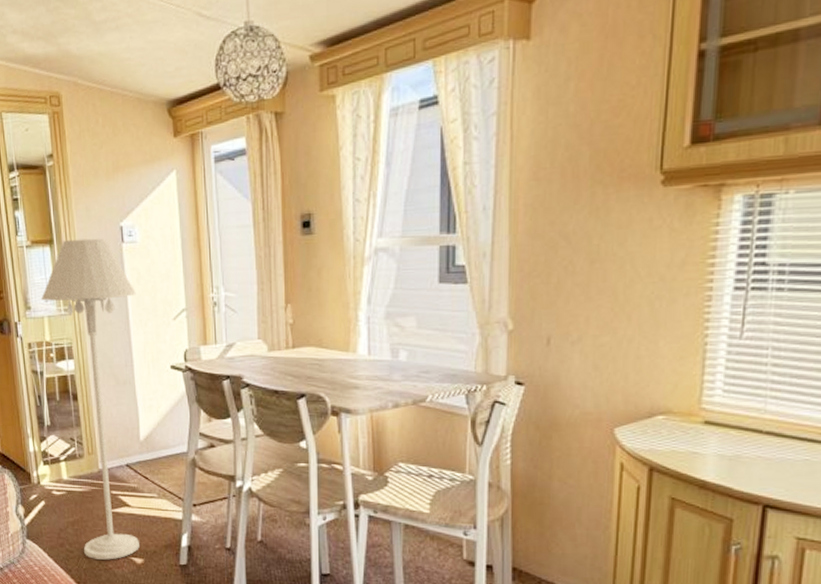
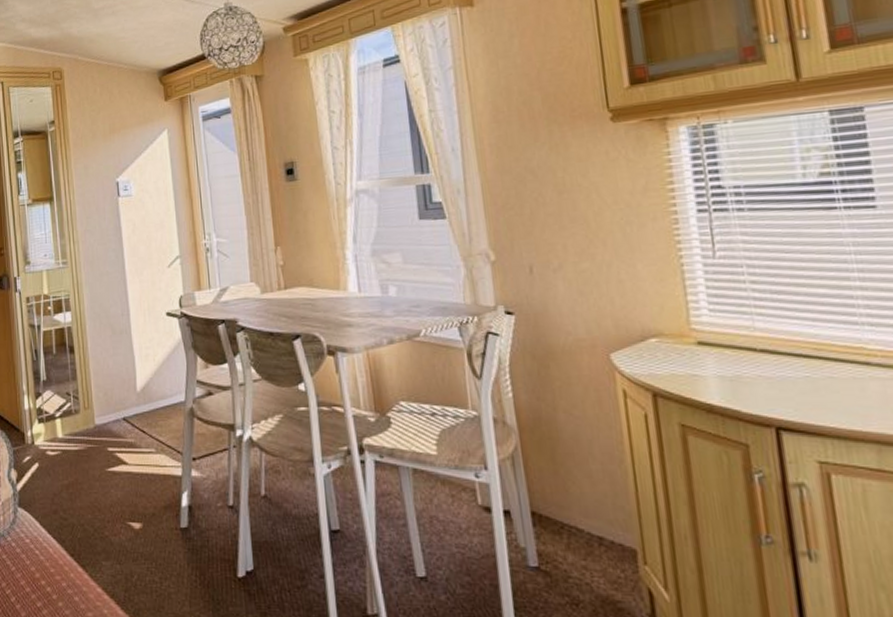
floor lamp: present [41,238,139,560] -> none [40,193,137,527]

